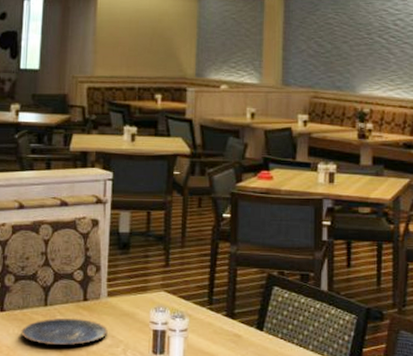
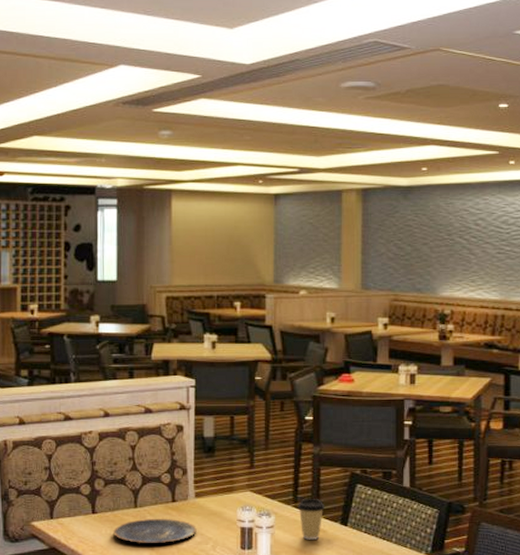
coffee cup: none [212,300,240,345] -> present [297,498,325,540]

